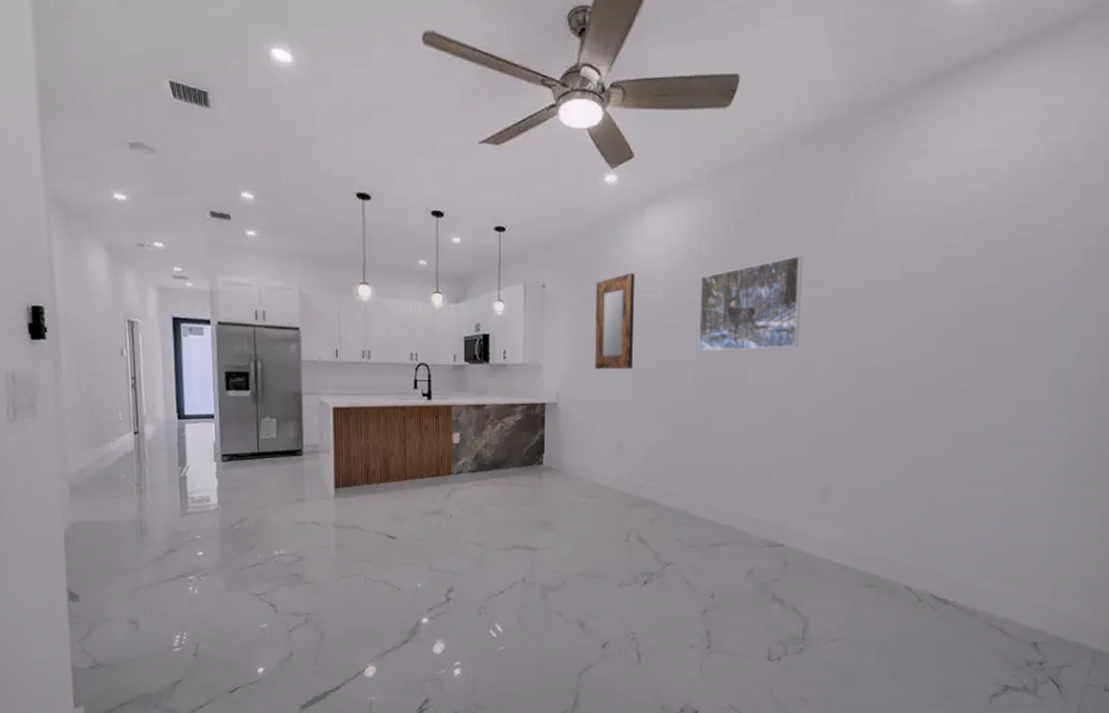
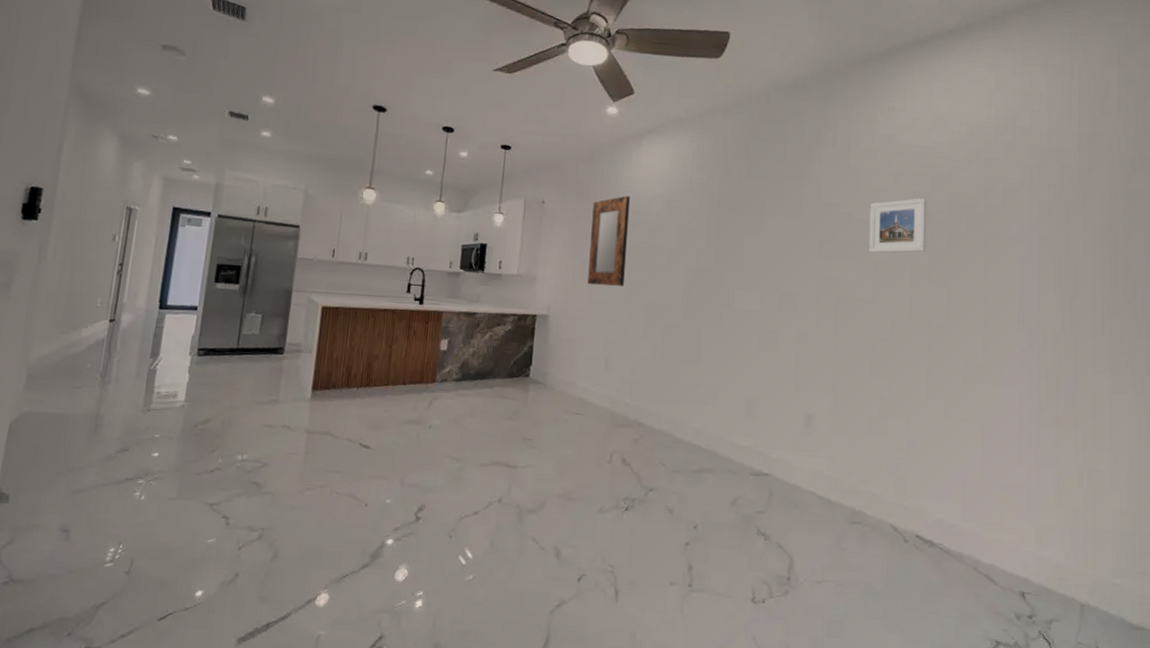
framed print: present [699,255,803,352] -> none [688,190,786,276]
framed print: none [892,253,960,317] -> present [869,198,927,253]

